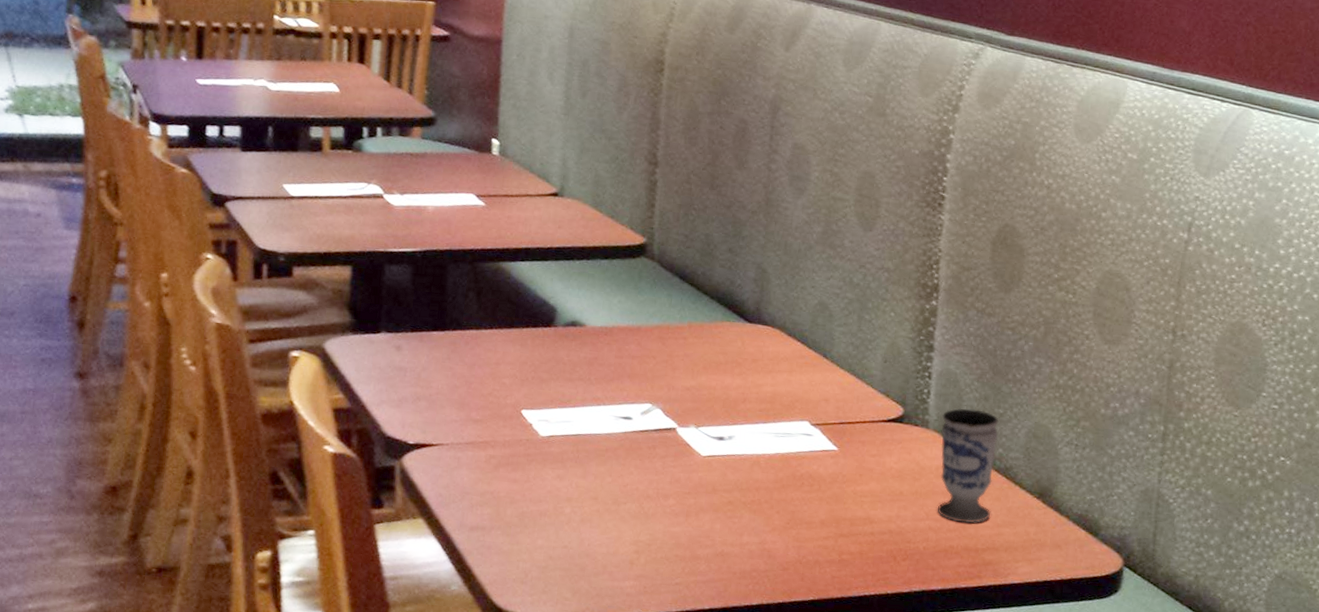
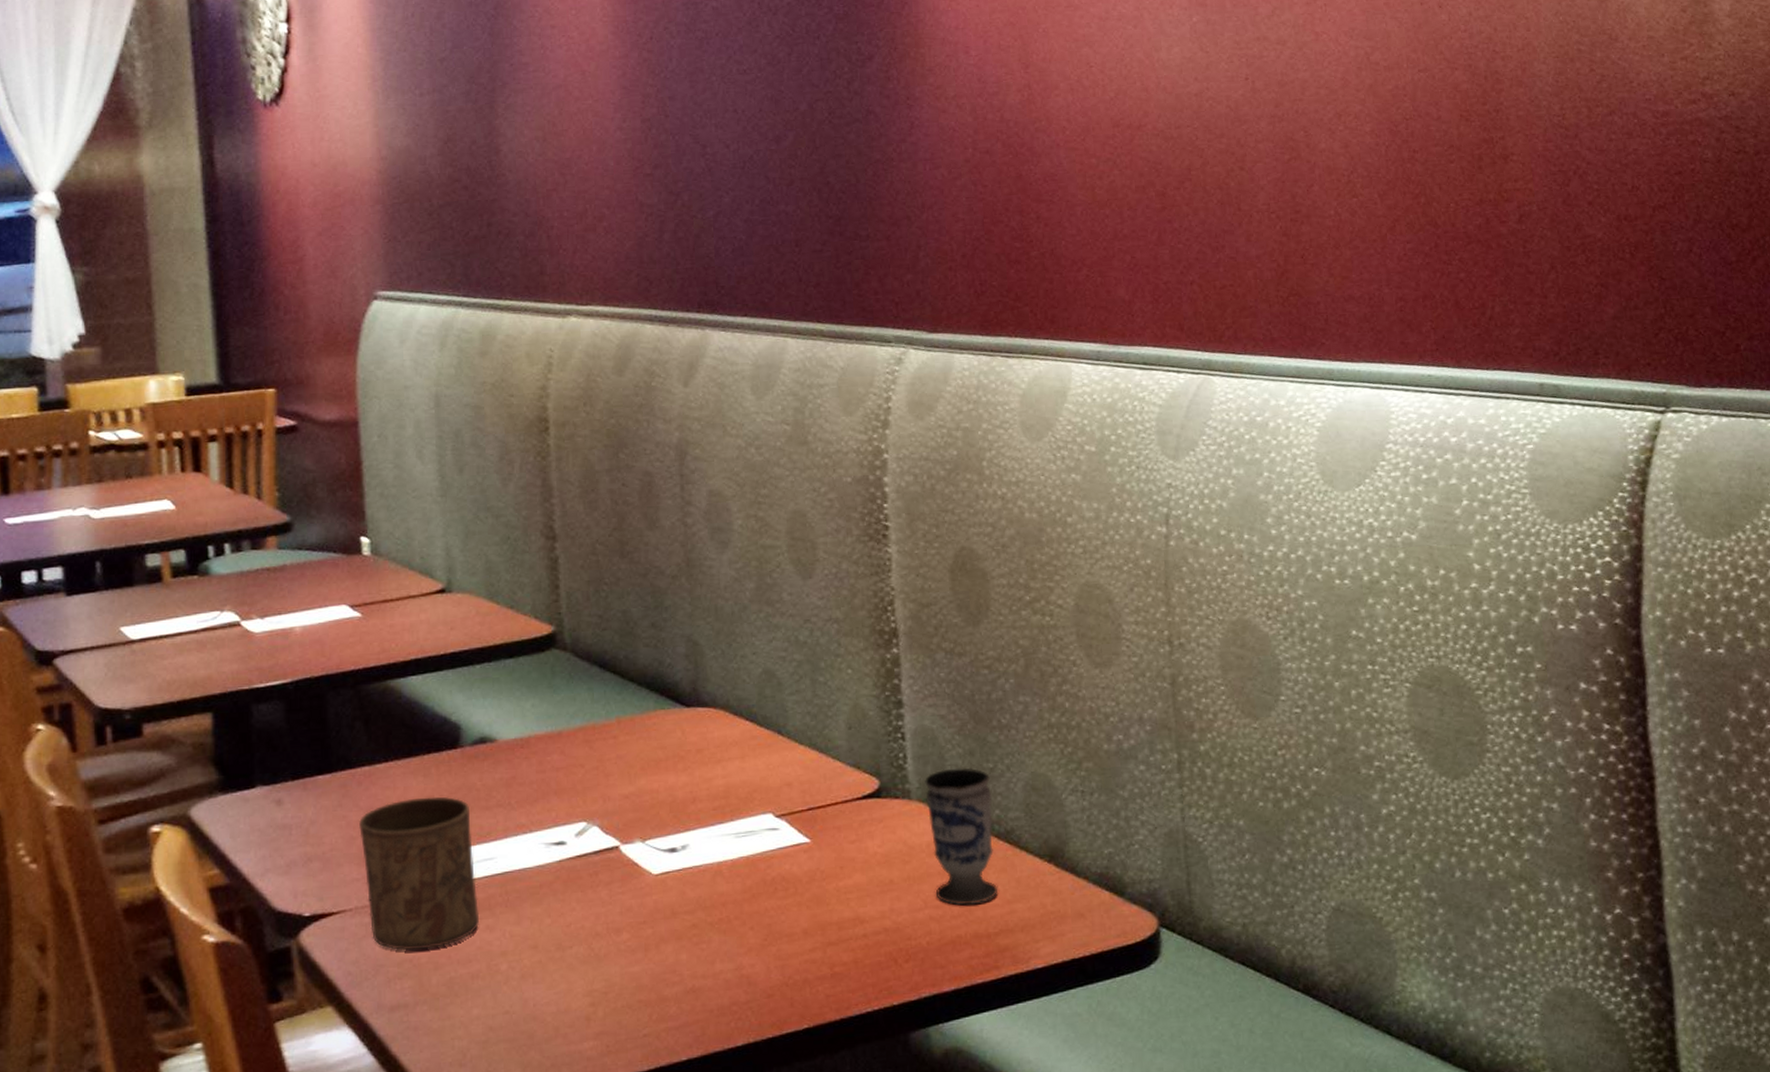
cup: none [462,362,556,487] -> present [359,796,479,951]

